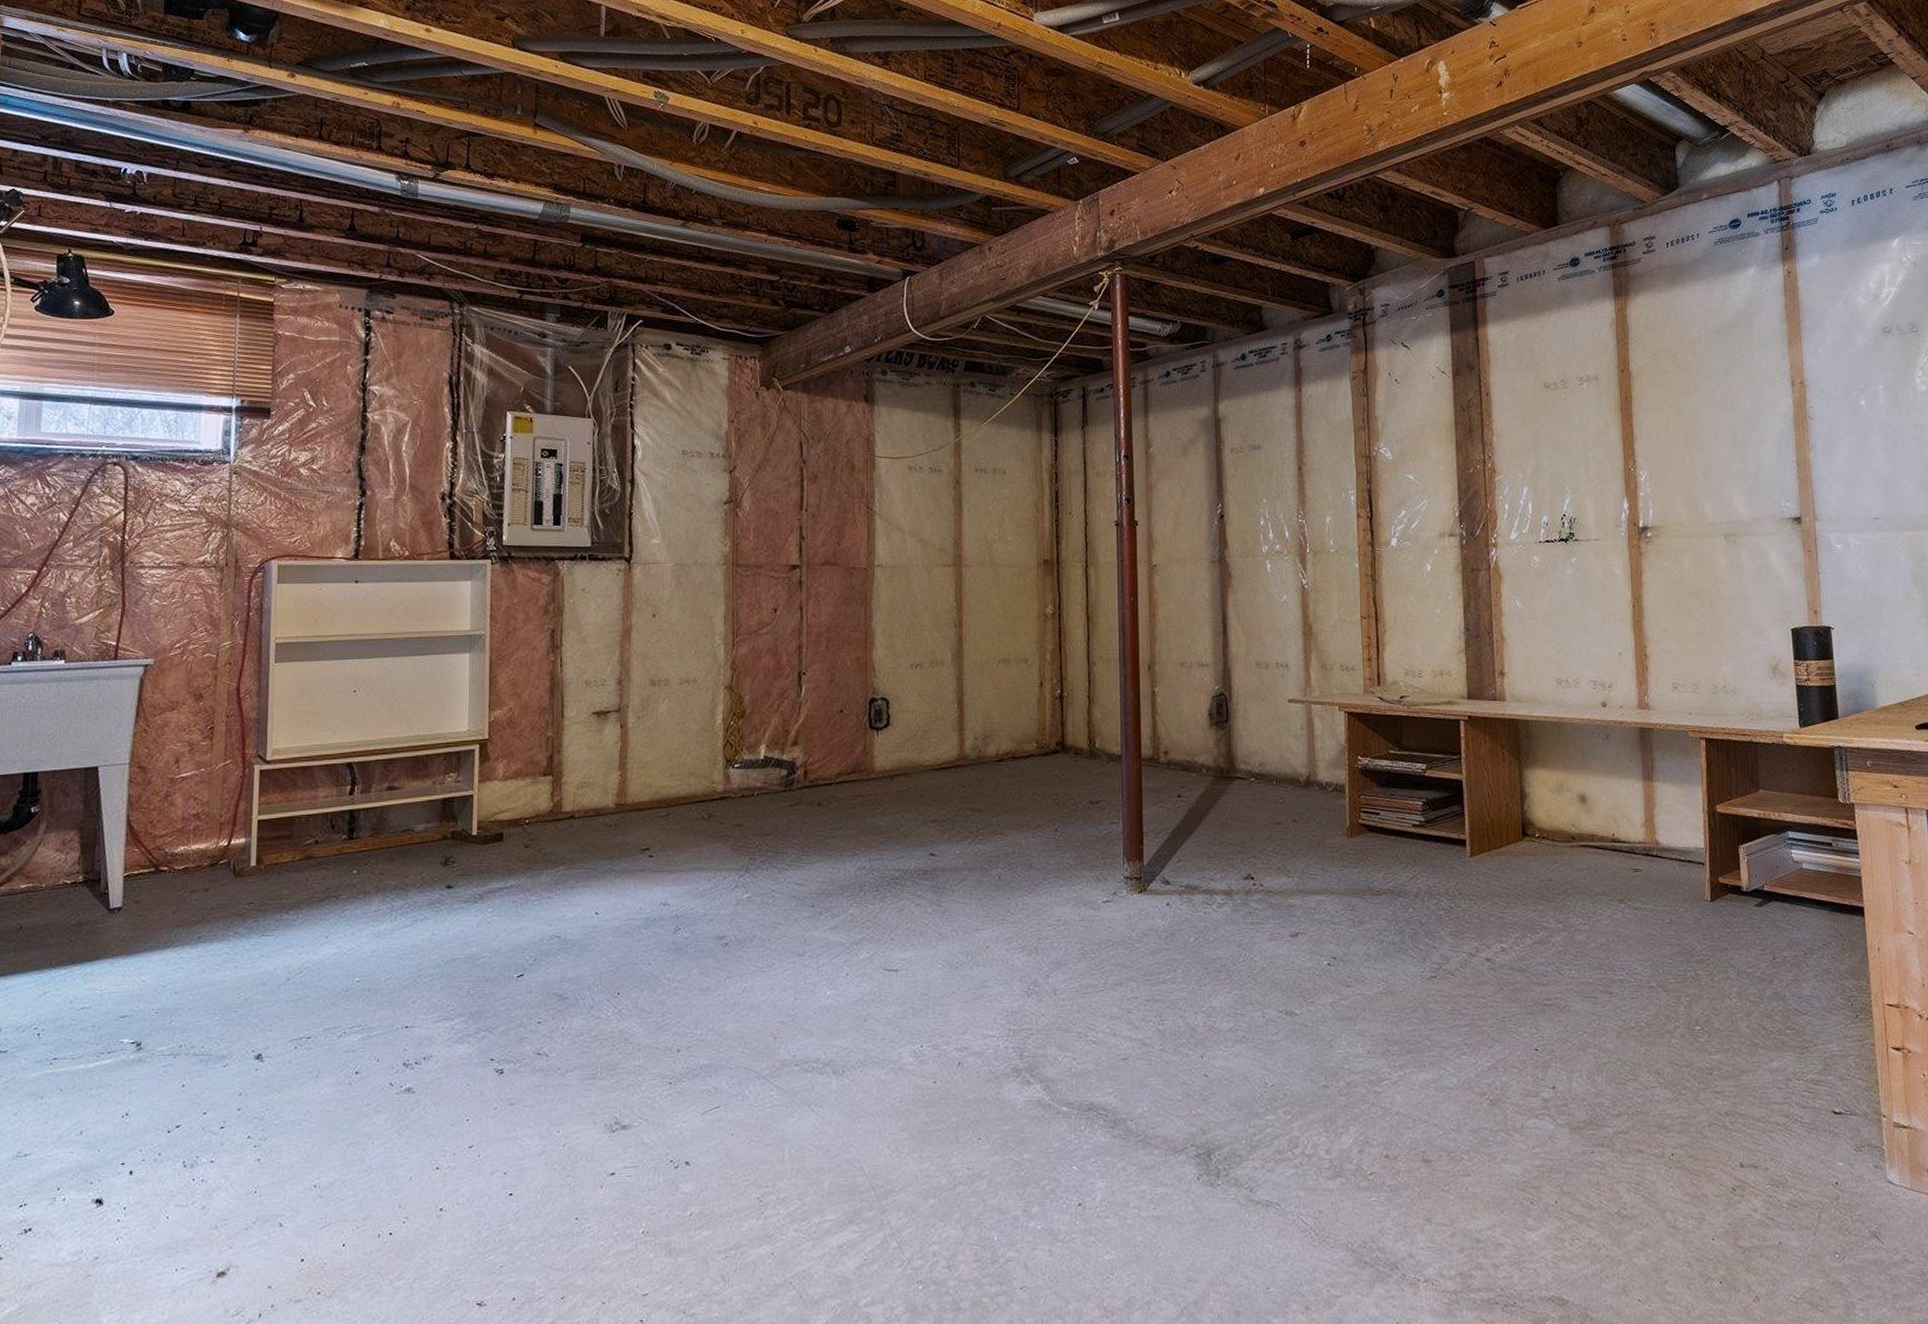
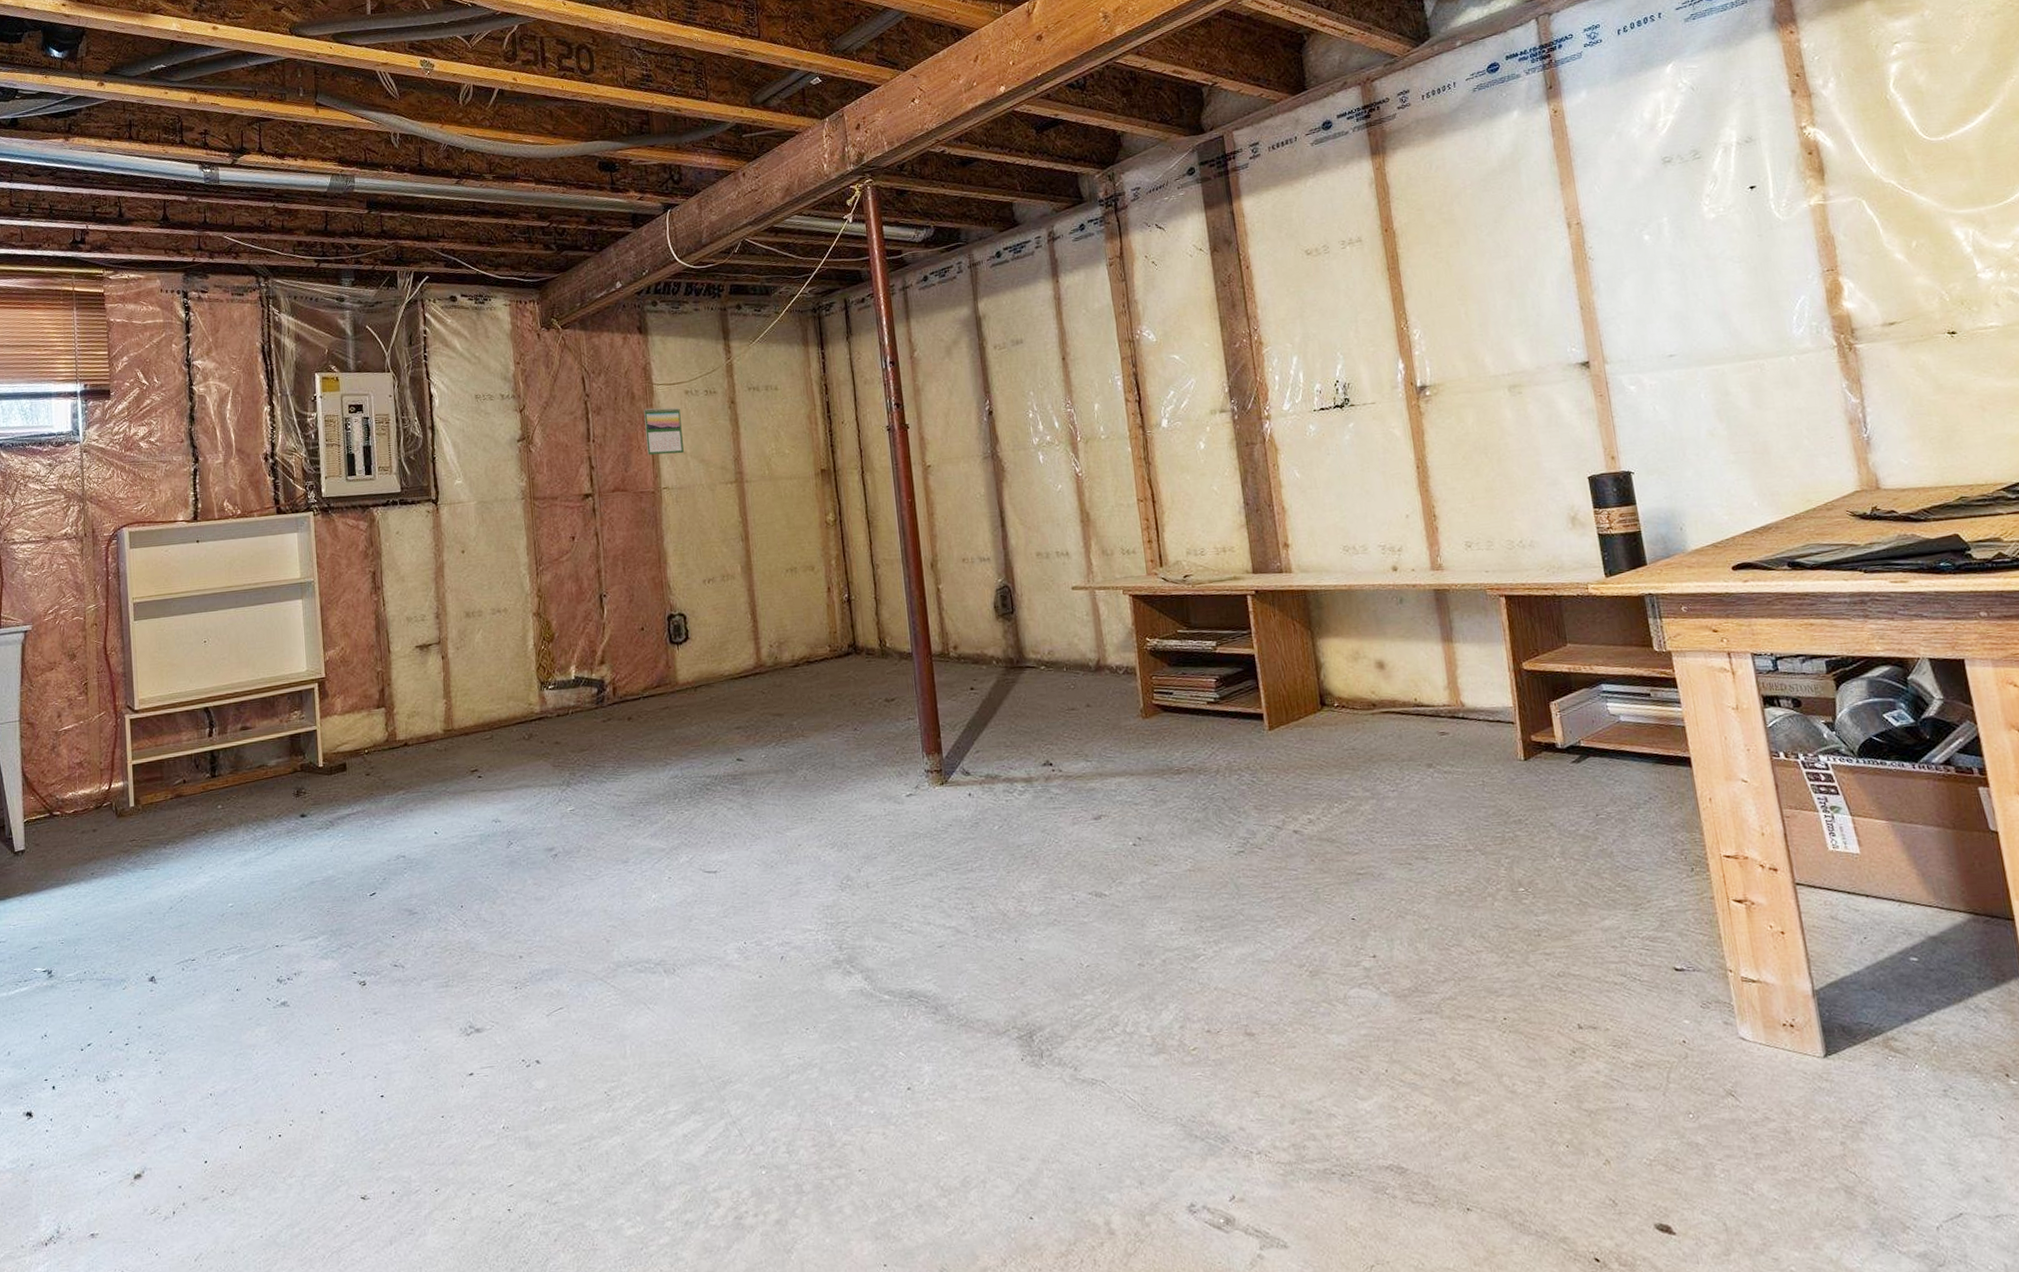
calendar: none [863,480,902,531] -> present [644,407,684,455]

